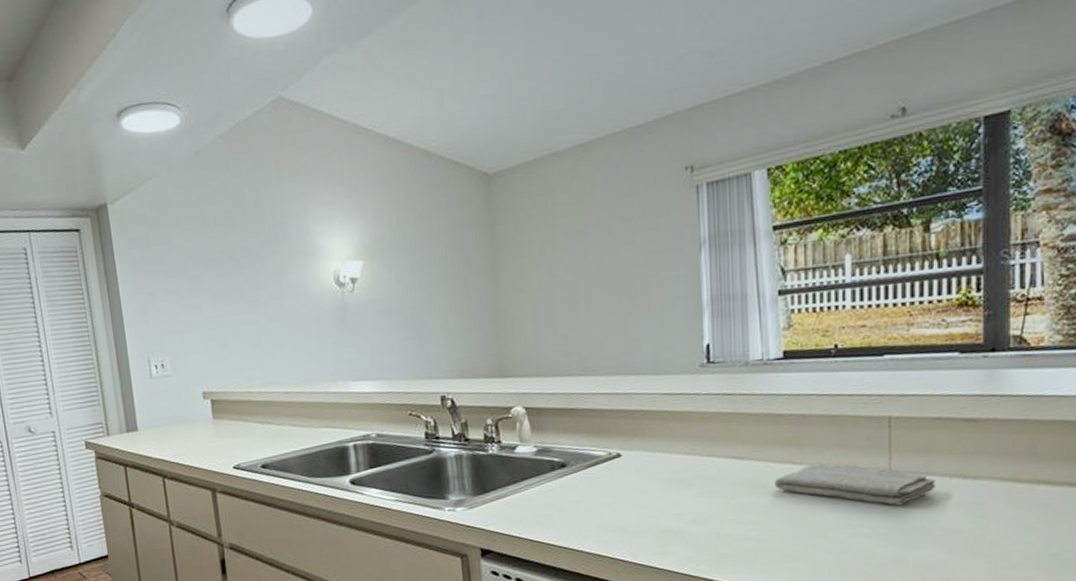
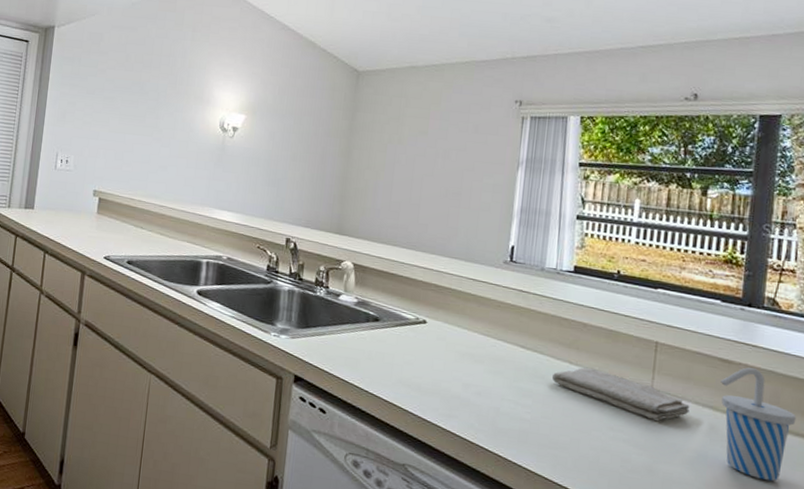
cup: none [968,421,1058,542] -> present [721,367,797,481]

